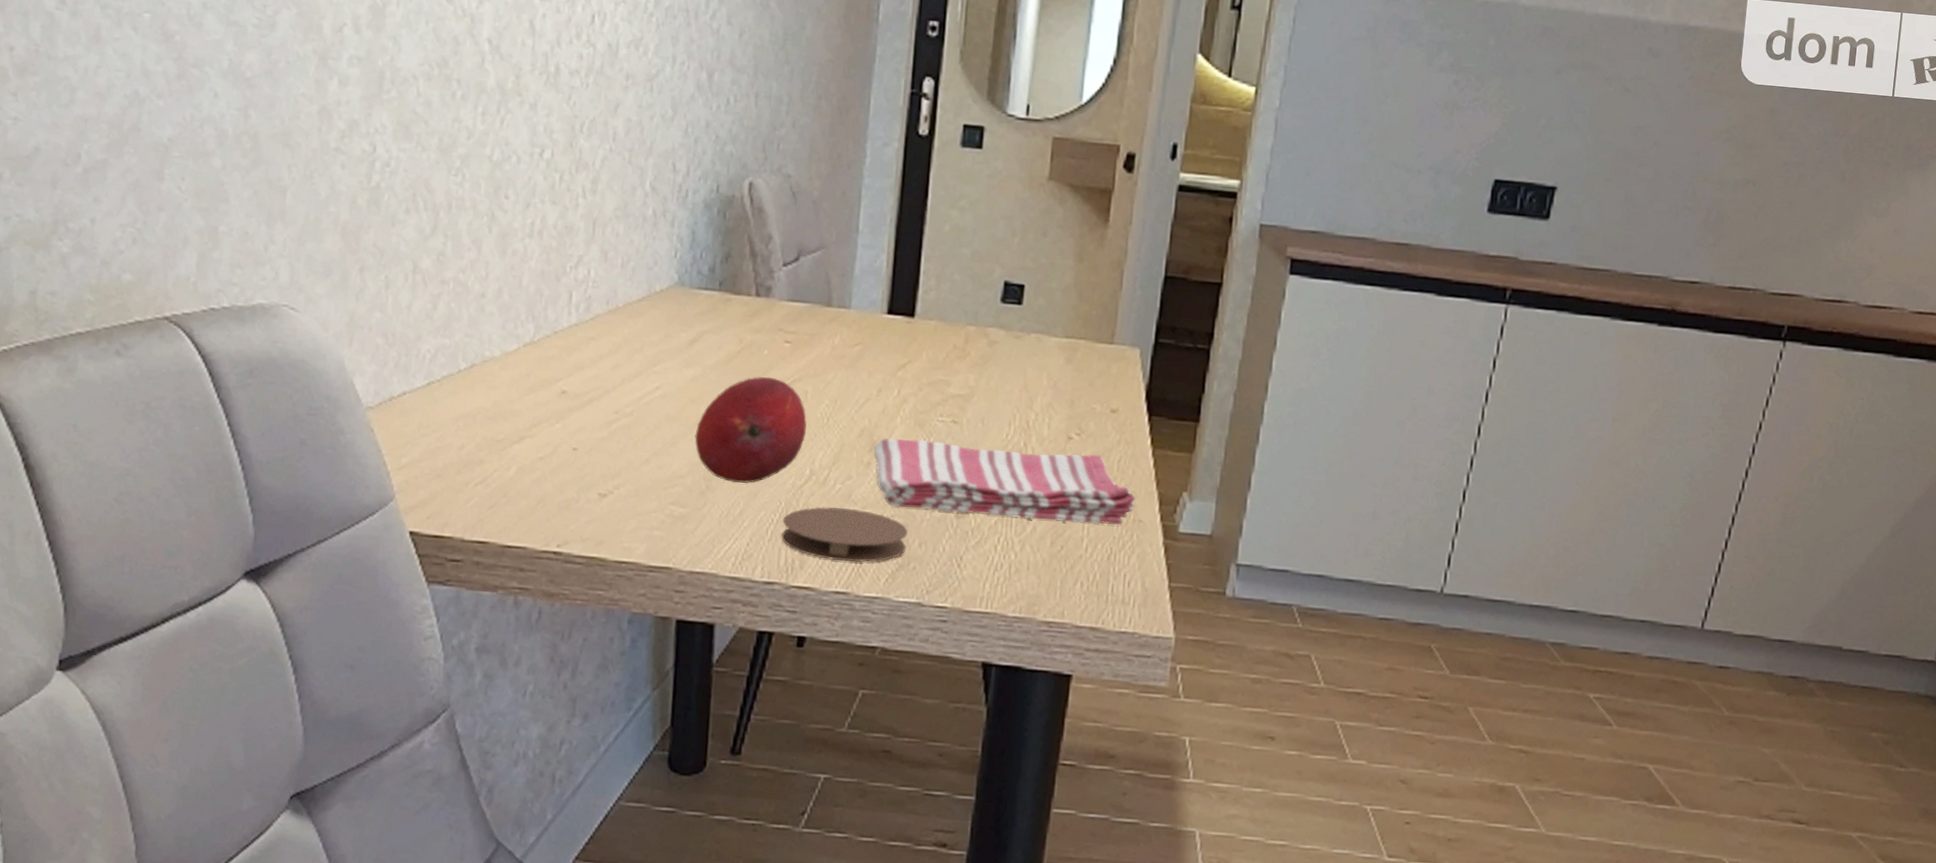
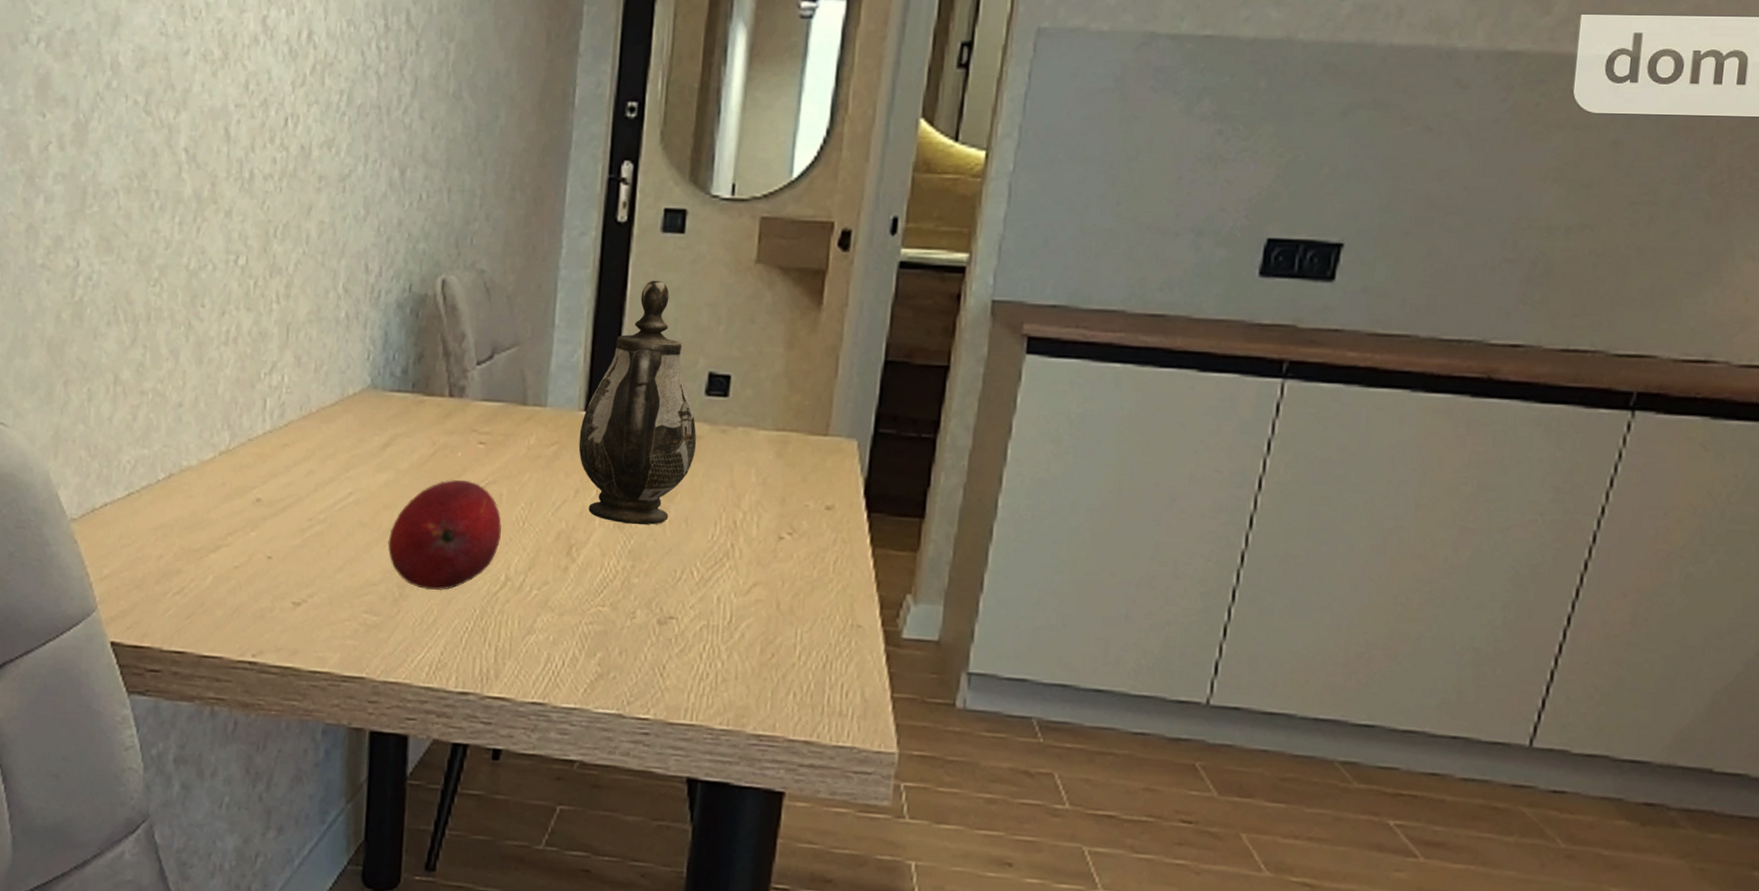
coaster: present [780,506,908,562] -> none [475,613,607,672]
dish towel: present [874,438,1136,525] -> none [571,541,854,631]
teapot: none [881,192,993,424] -> present [578,280,697,525]

